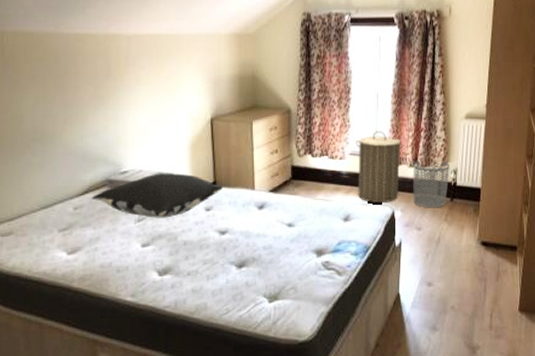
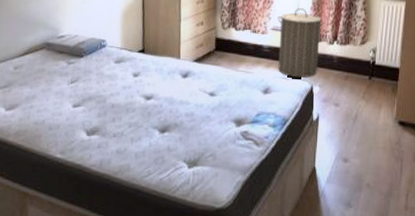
pillow: present [91,173,224,218] -> none [30,39,151,81]
waste bin: present [413,160,450,208] -> none [332,38,369,86]

